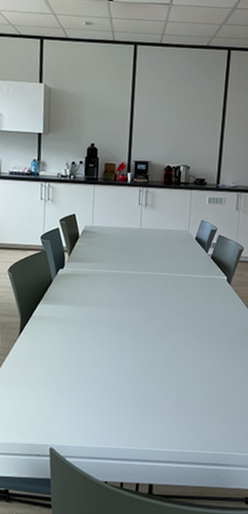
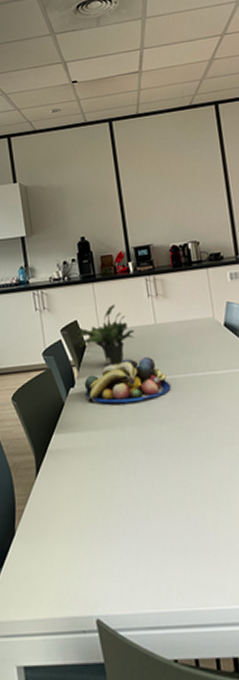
fruit bowl: none [71,253,143,289] -> present [84,357,171,404]
potted plant: none [72,206,122,257] -> present [76,304,135,367]

